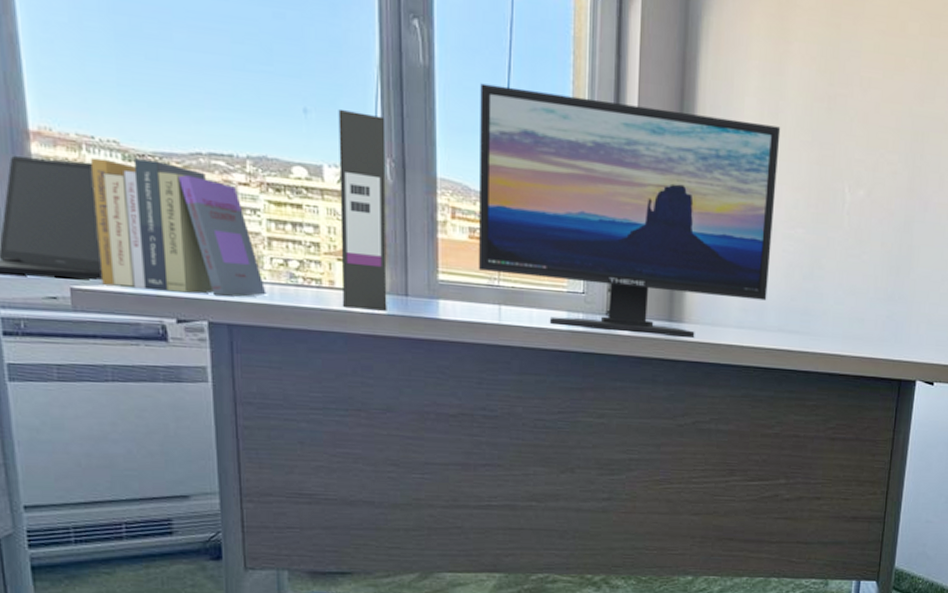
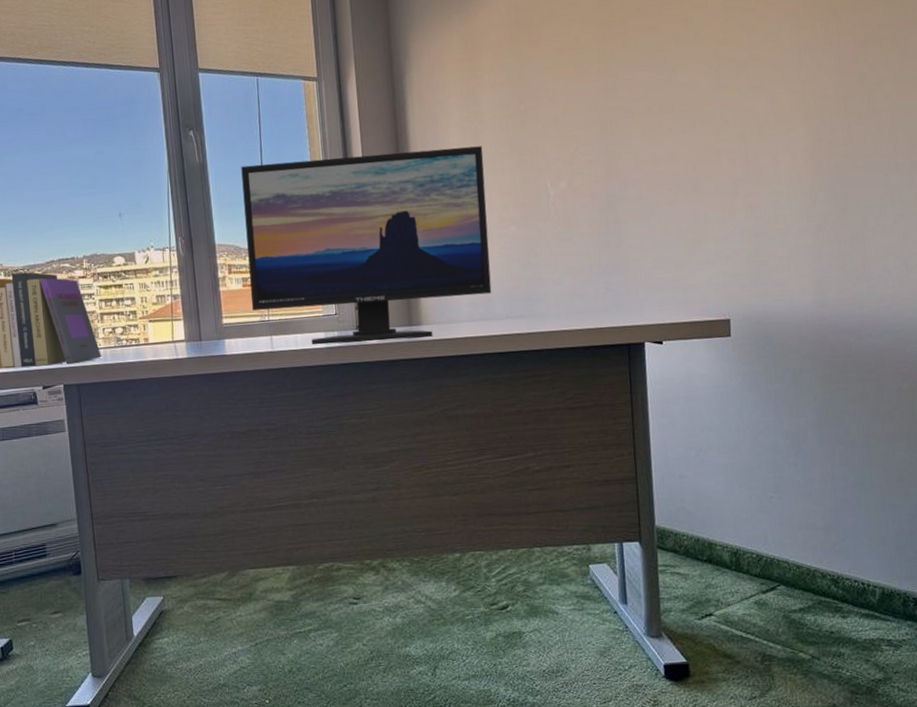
binder: present [338,108,387,311] -> none [143,207,187,358]

